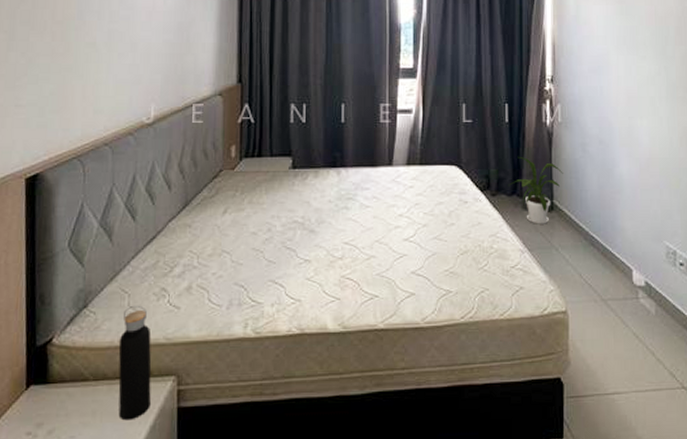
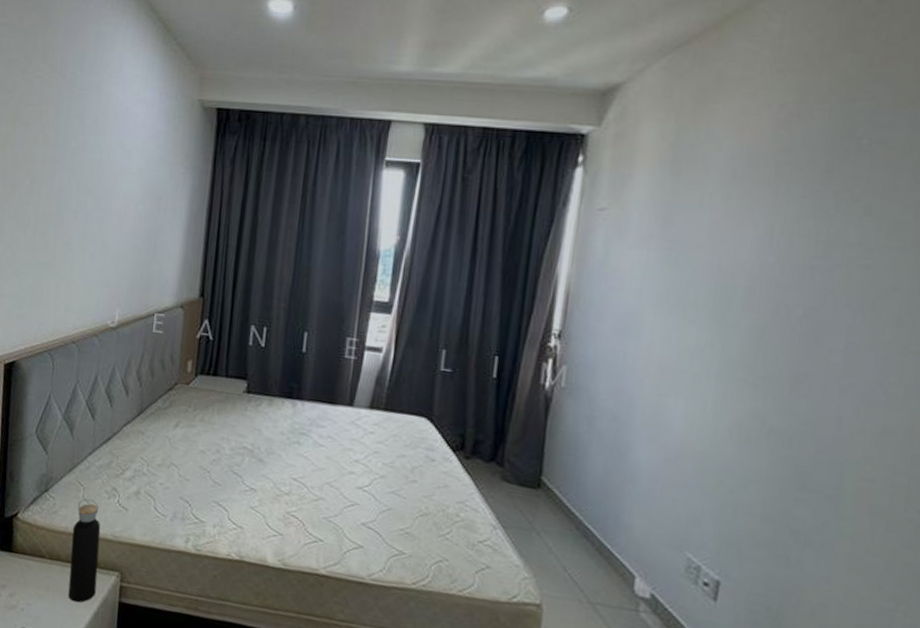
house plant: present [508,157,563,224] -> none [486,420,559,502]

